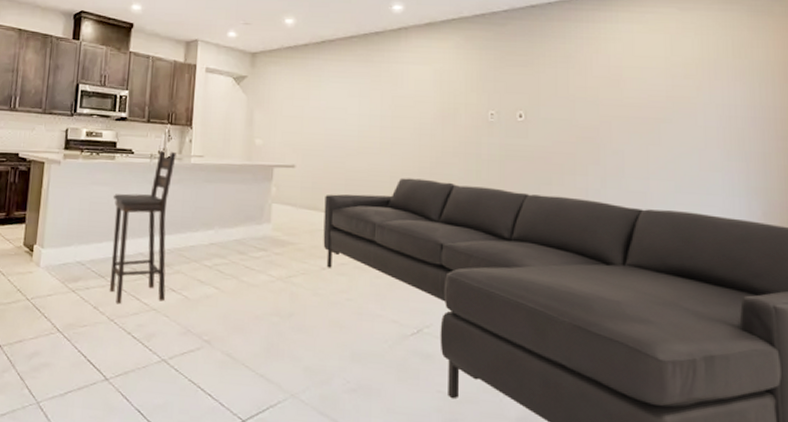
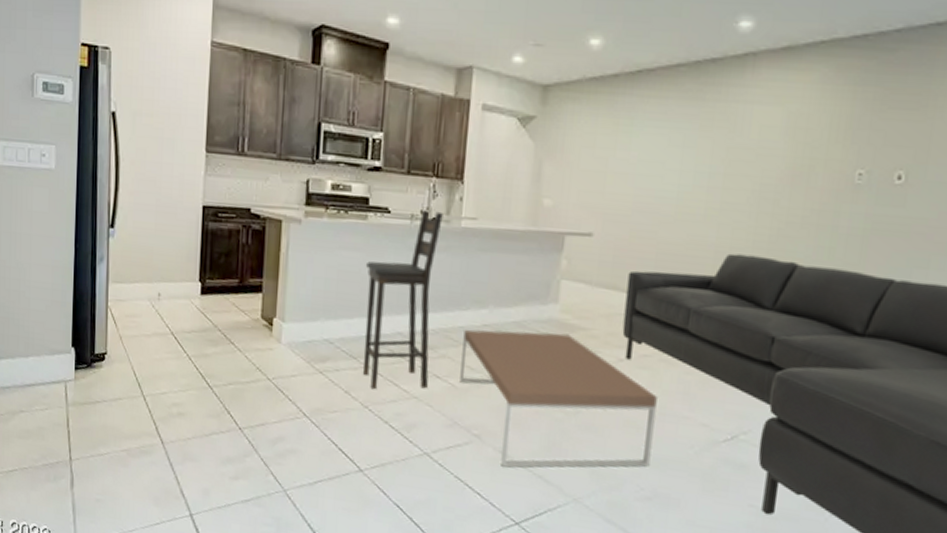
coffee table: none [192,248,355,369] -> present [460,329,658,468]

